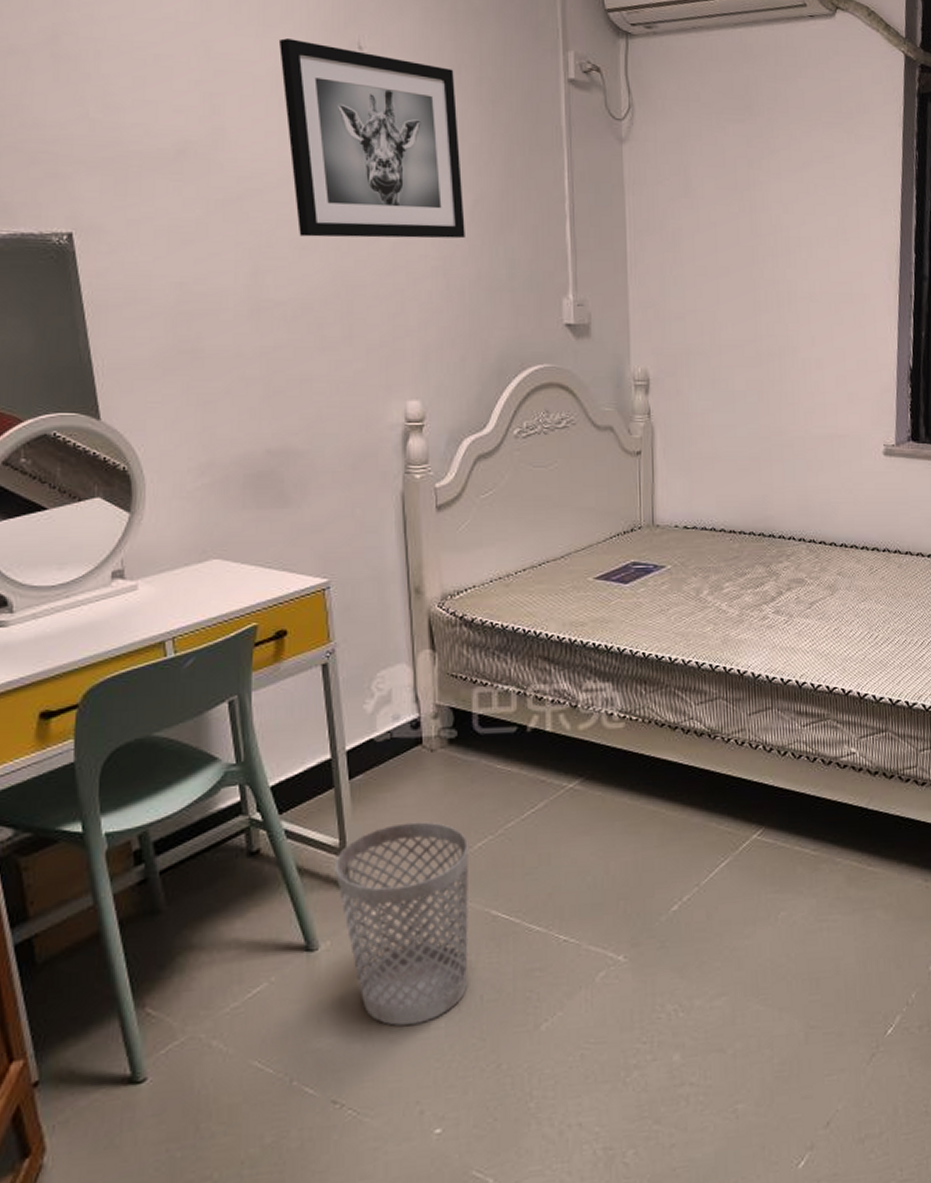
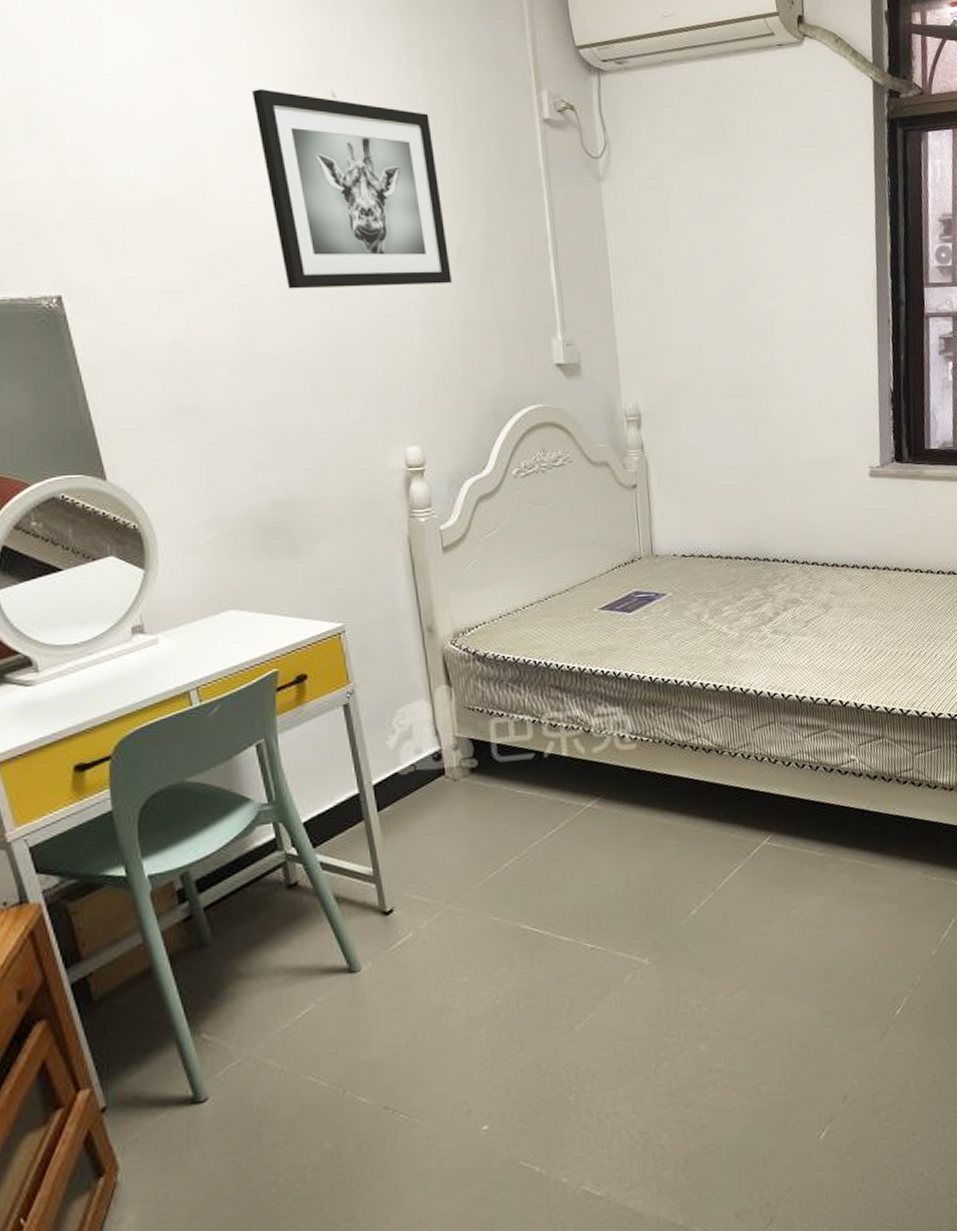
wastebasket: present [335,821,469,1026] -> none [370,846,504,1036]

